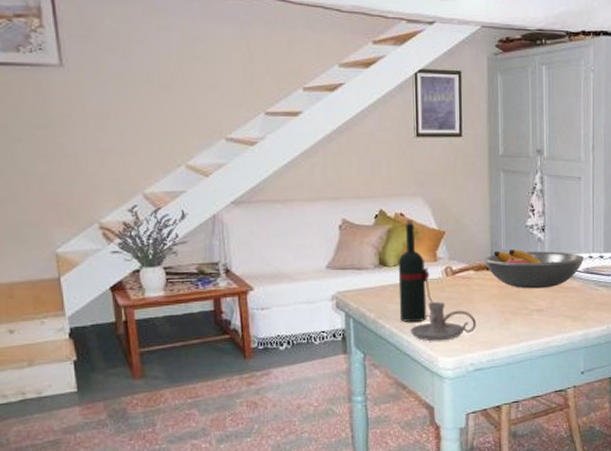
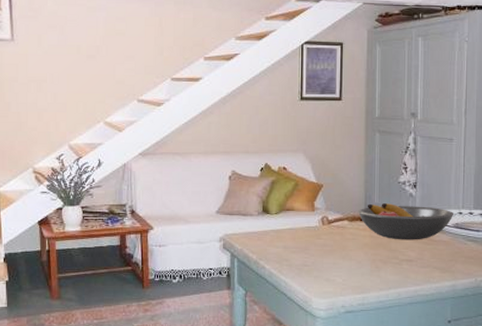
wine bottle: present [398,219,433,322] -> none [279,173,310,264]
candle holder: present [410,302,476,342] -> none [288,248,348,283]

